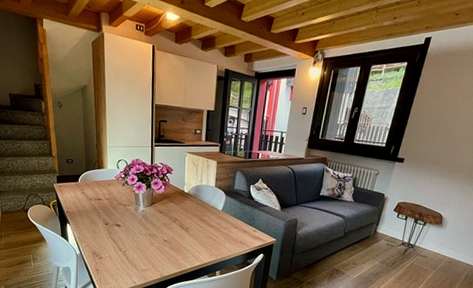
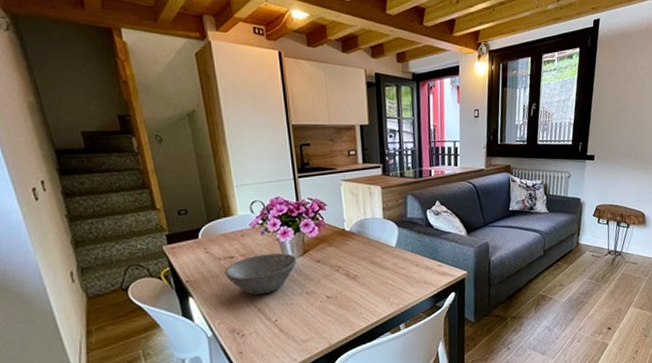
bowl: none [93,200,146,231] -> present [224,253,298,296]

